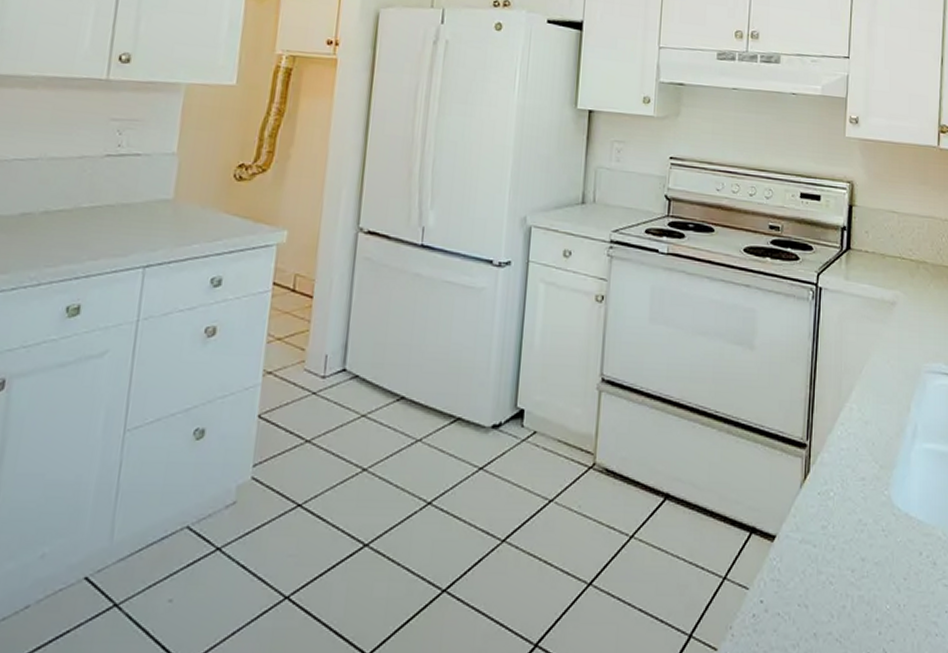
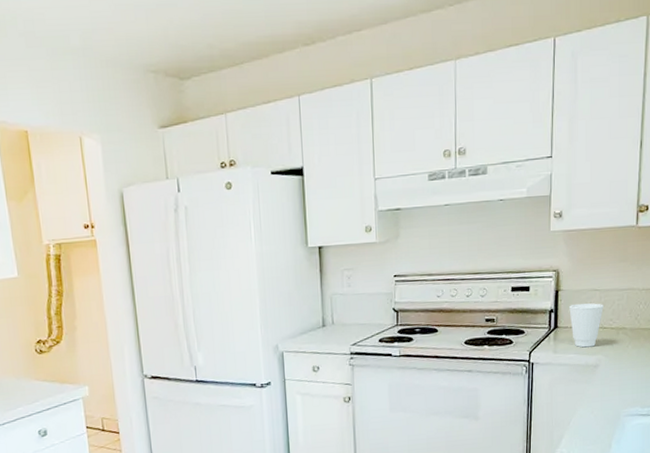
cup: none [864,224,902,279] -> present [569,303,604,348]

